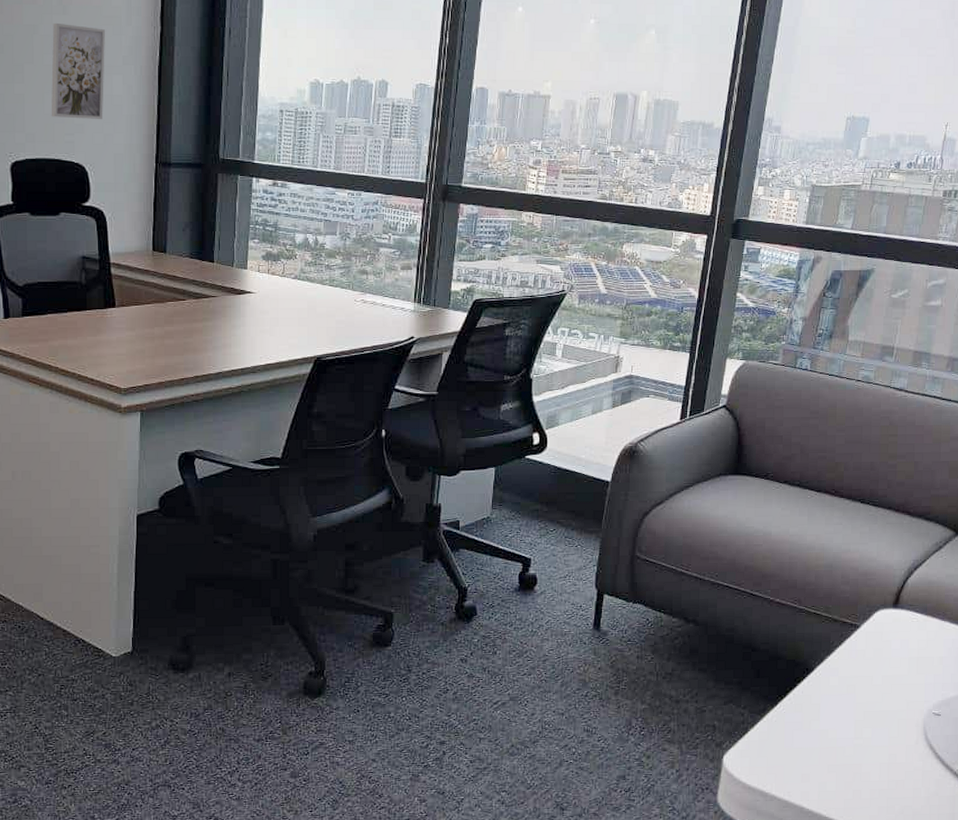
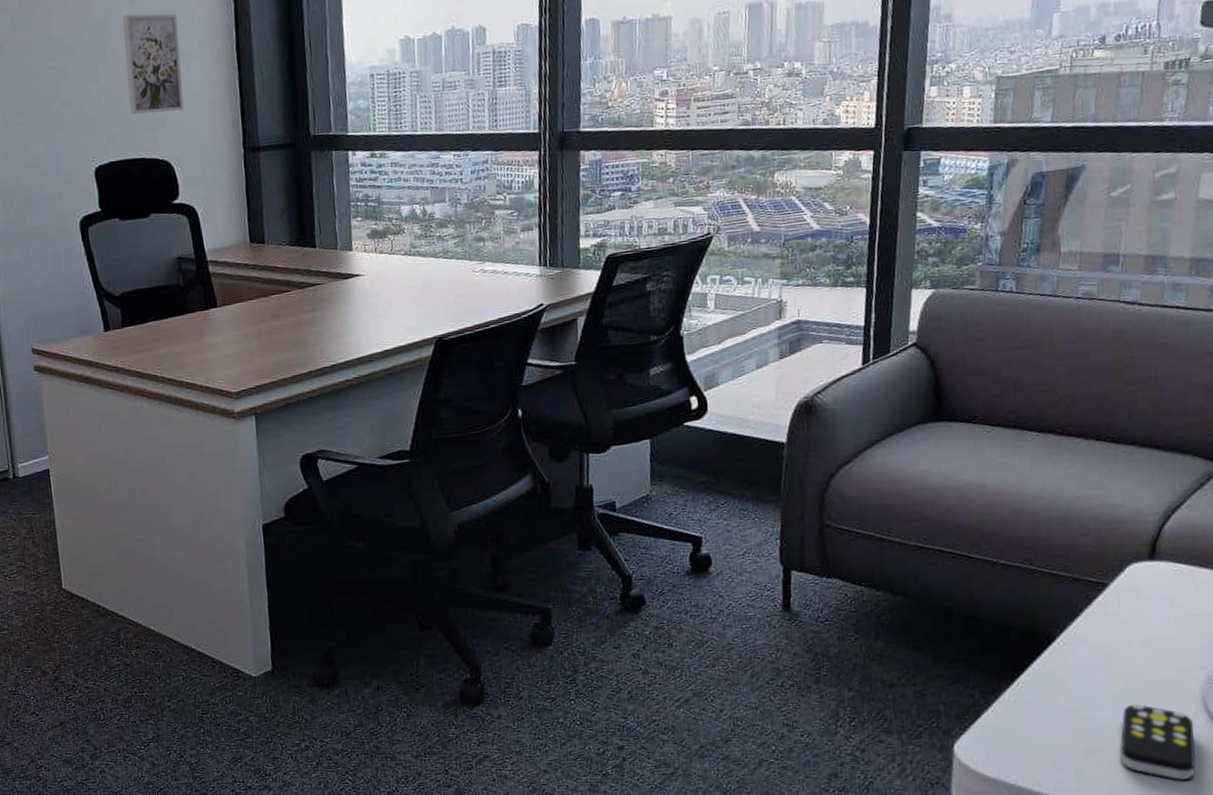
remote control: none [855,729,915,796] -> present [1120,703,1196,780]

